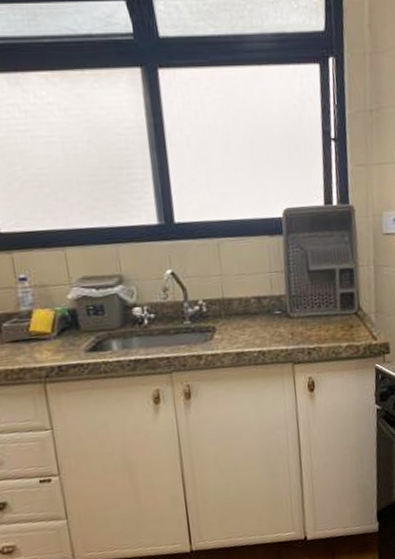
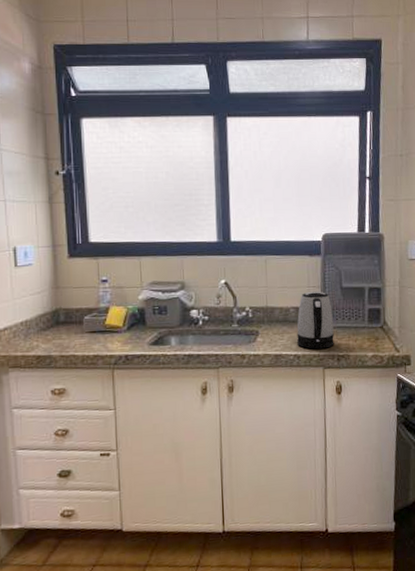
kettle: none [259,276,304,344] -> present [297,291,334,349]

